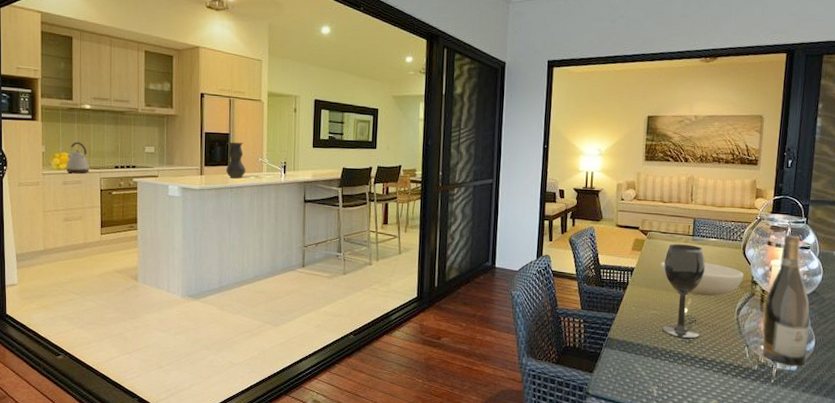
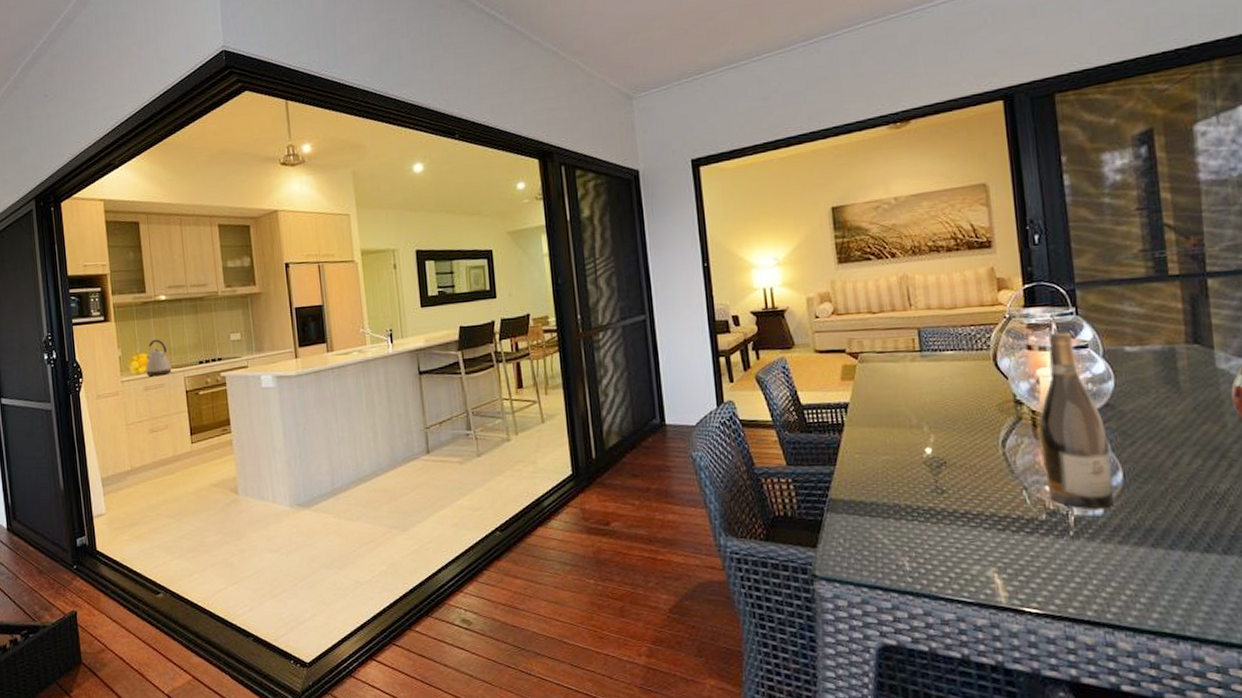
vase: present [226,142,246,179] -> none [321,313,347,357]
bowl: present [660,262,744,297] -> none [883,384,1002,429]
wine glass: present [662,244,706,339] -> none [887,363,956,489]

